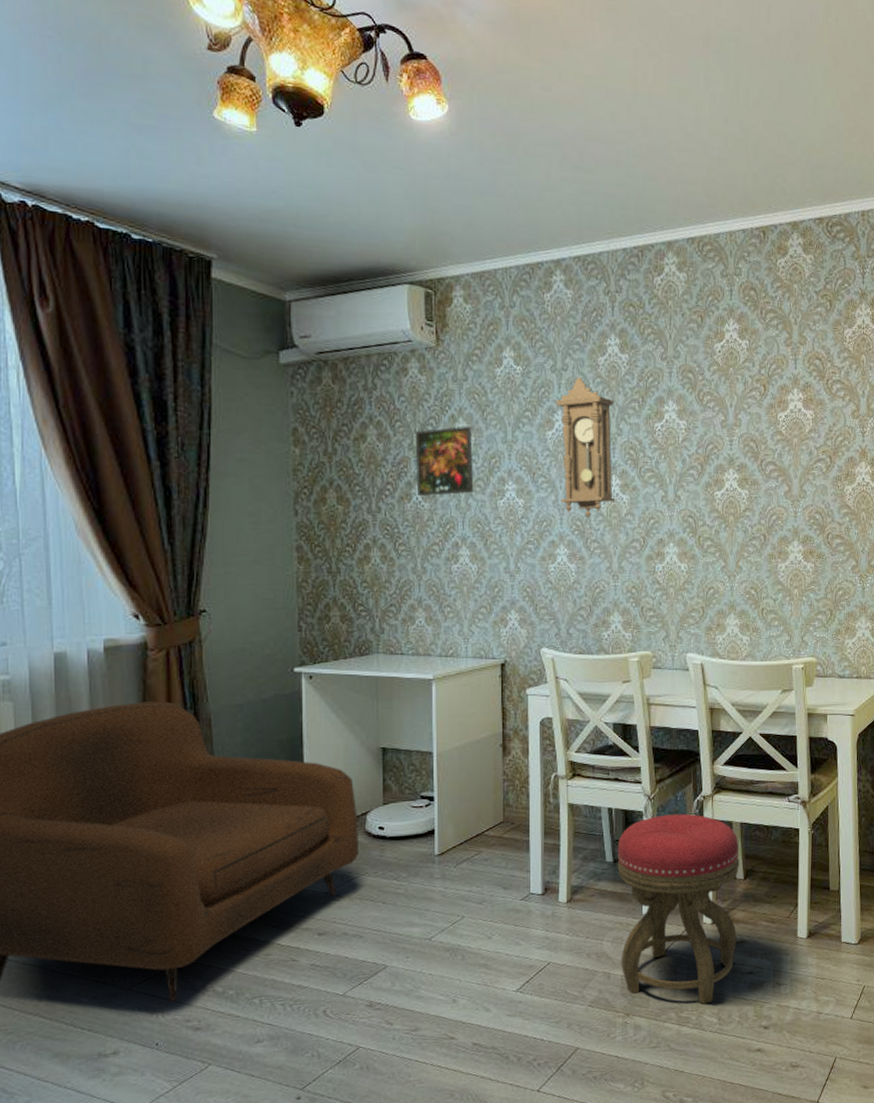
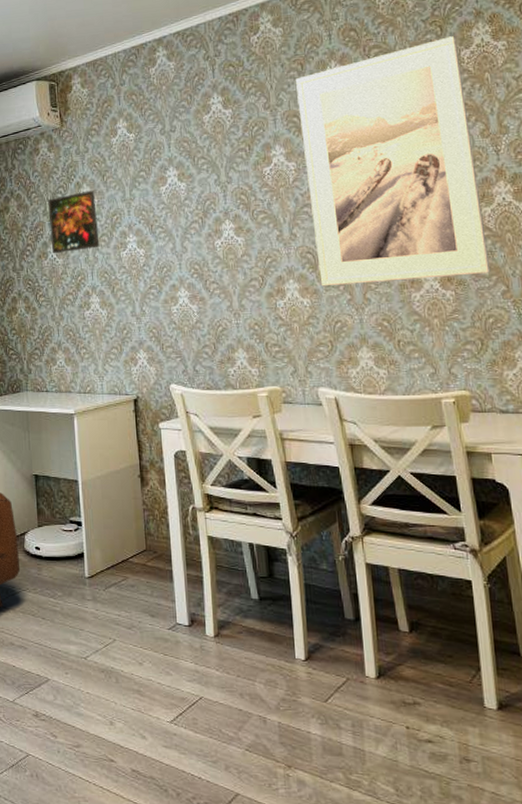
pendulum clock: present [555,376,616,519] -> none [166,135,231,262]
stool: present [617,814,739,1004] -> none [262,554,408,769]
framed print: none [694,313,846,552] -> present [295,36,491,287]

